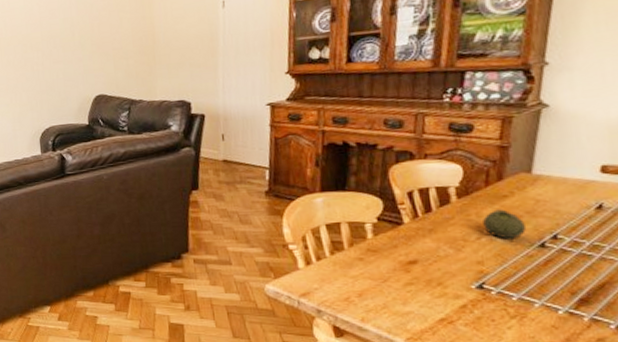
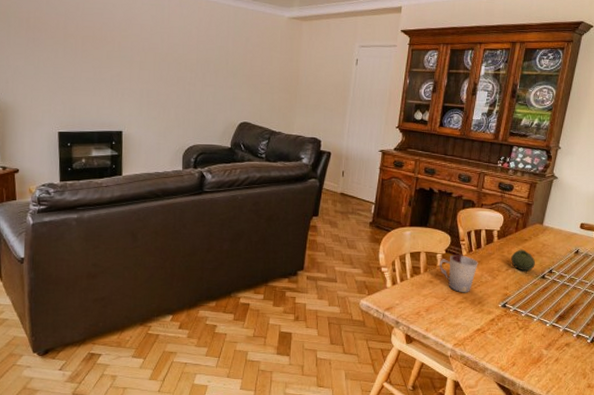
cup: none [369,222,431,272] -> present [439,255,478,293]

